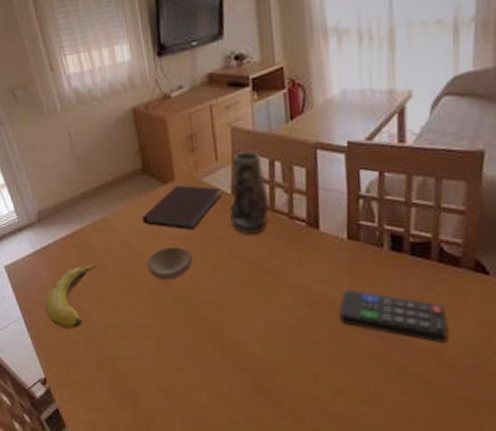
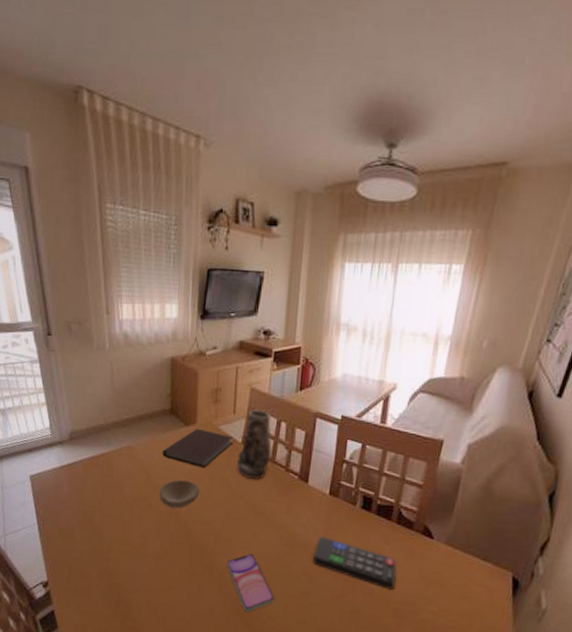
banana: present [45,264,96,329] -> none [60,485,113,540]
smartphone: none [239,320,302,387] -> present [227,553,275,612]

